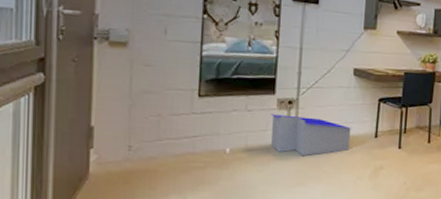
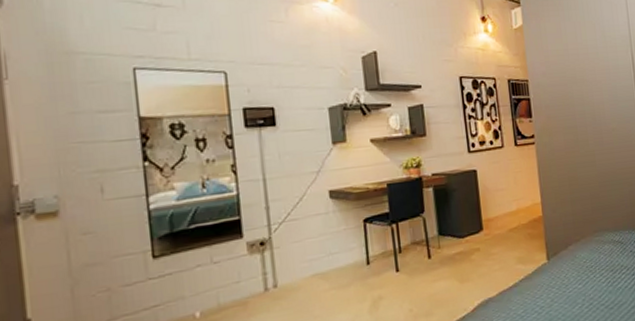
storage bin: present [270,114,351,156] -> none [241,255,340,305]

